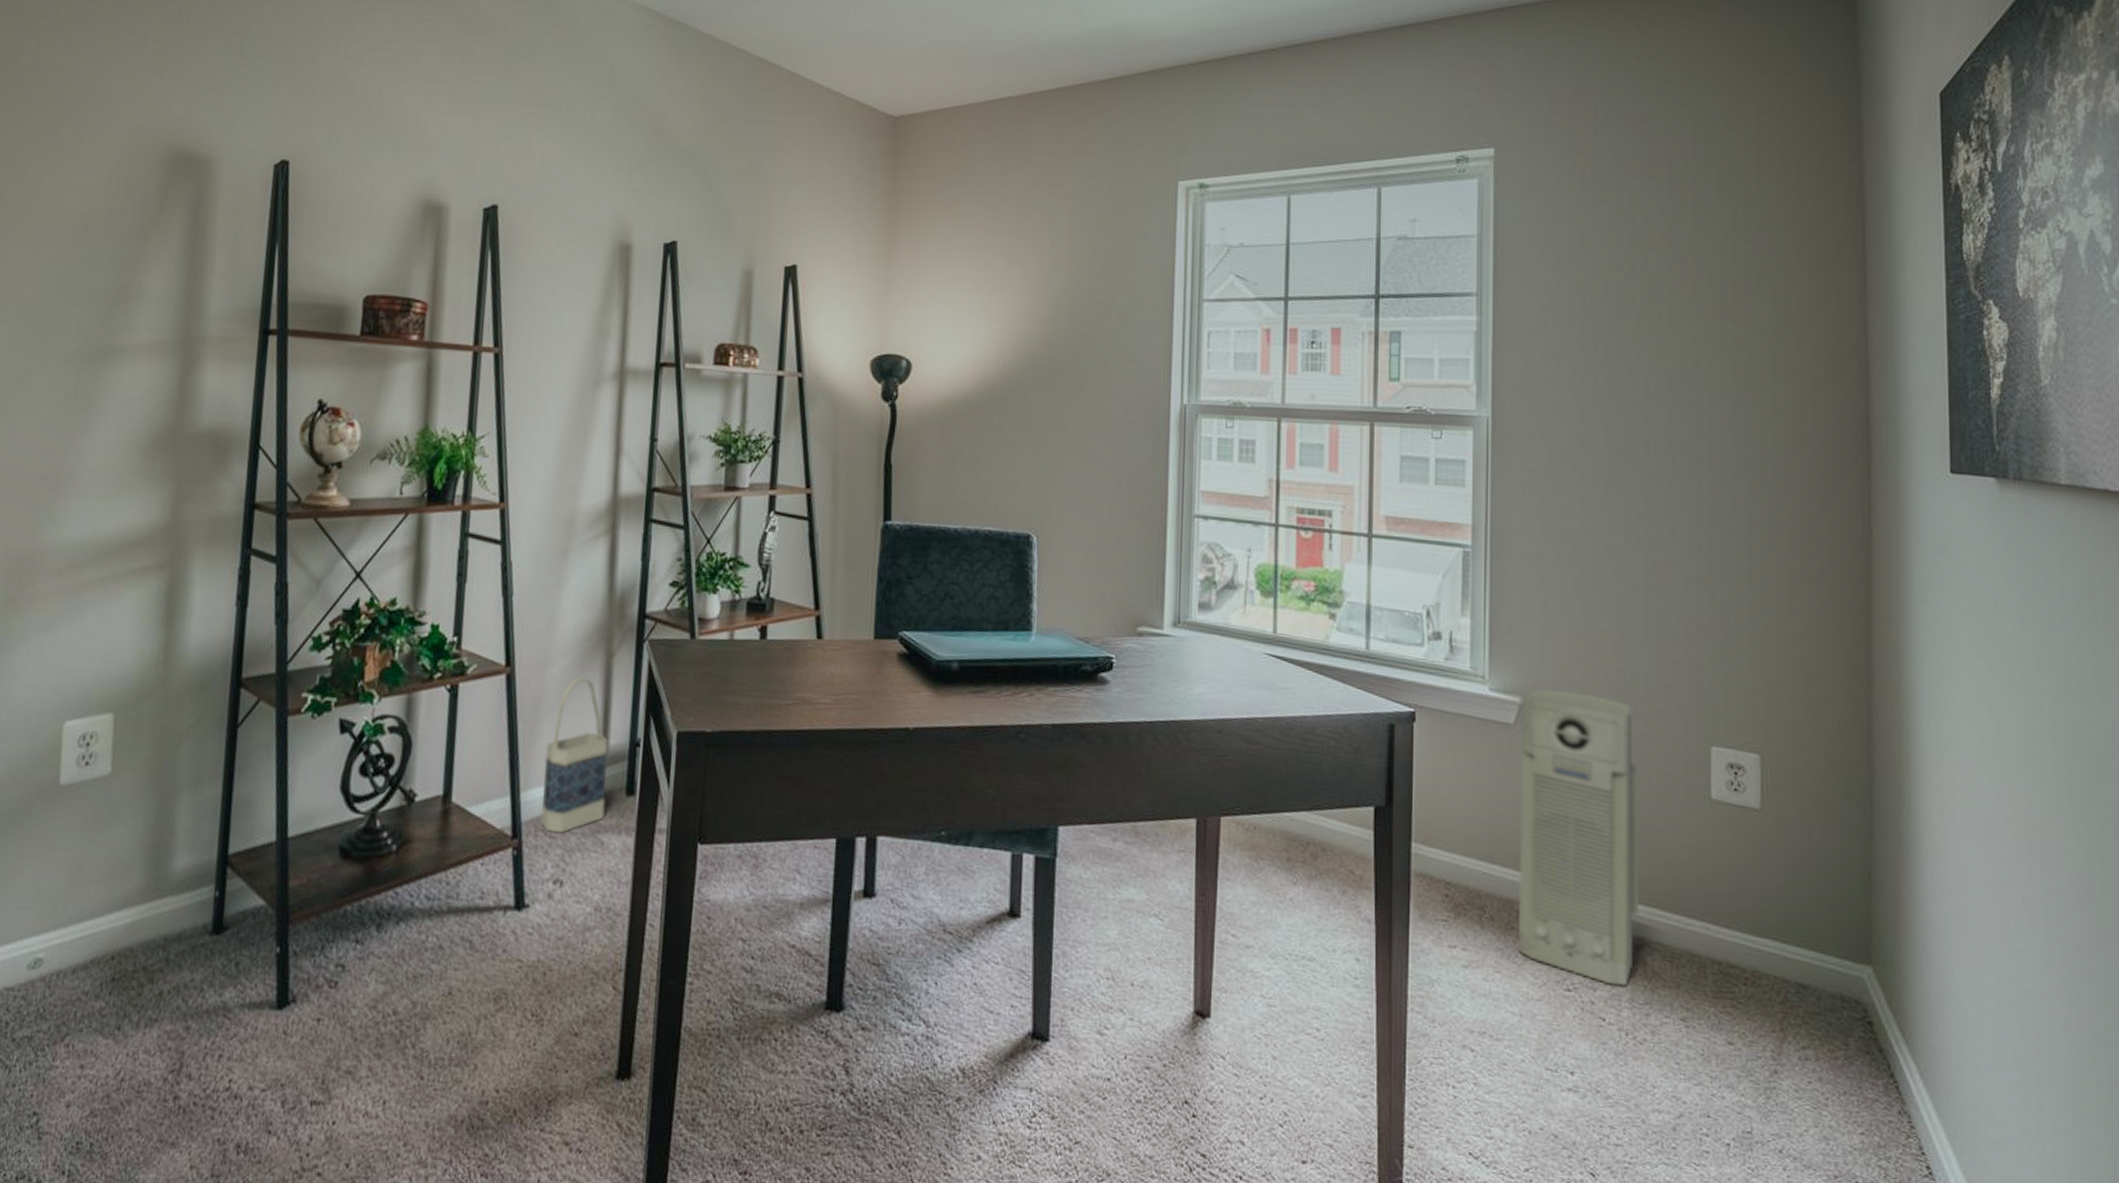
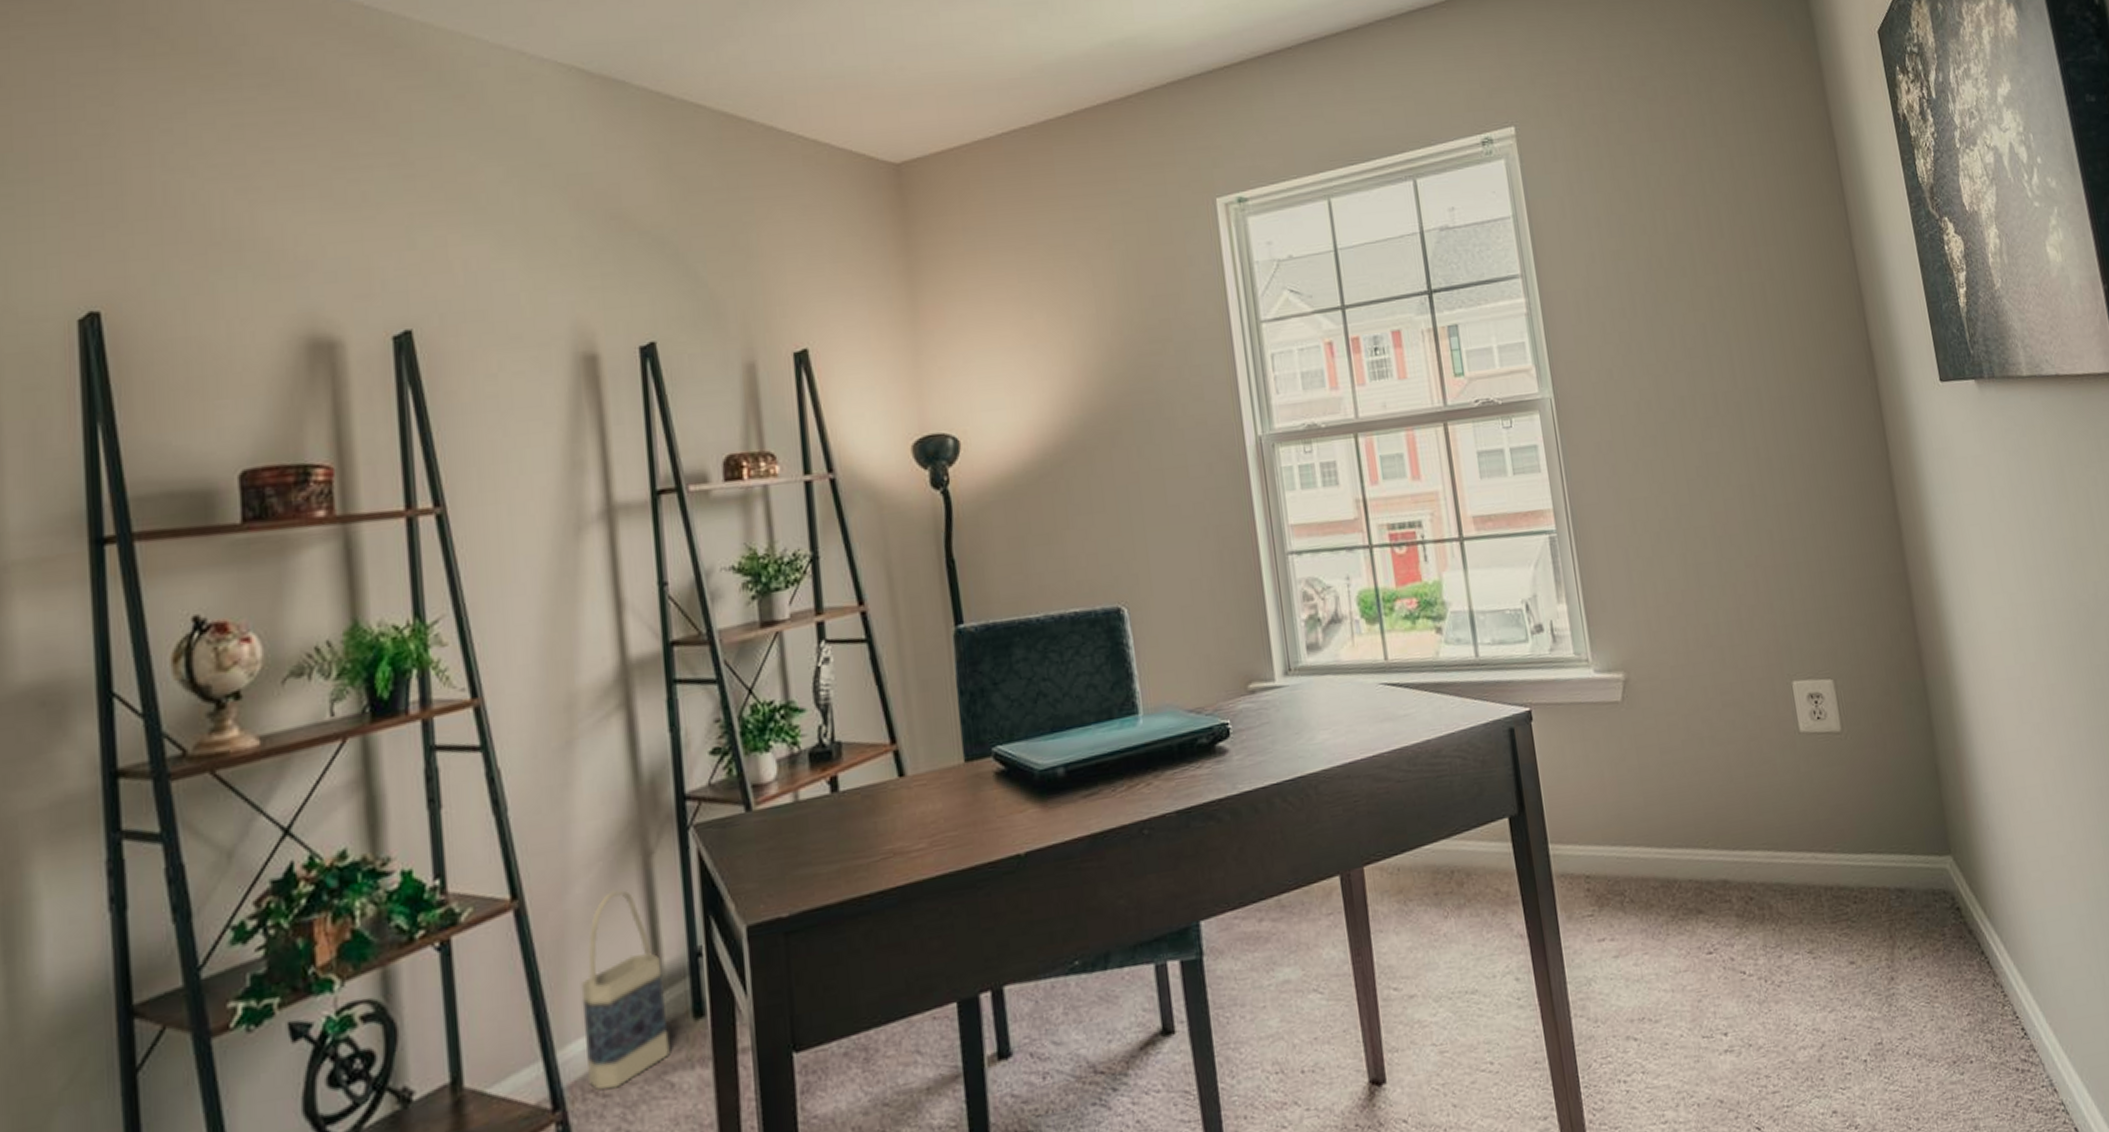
air purifier: present [1517,690,1640,987] -> none [1625,654,1761,937]

